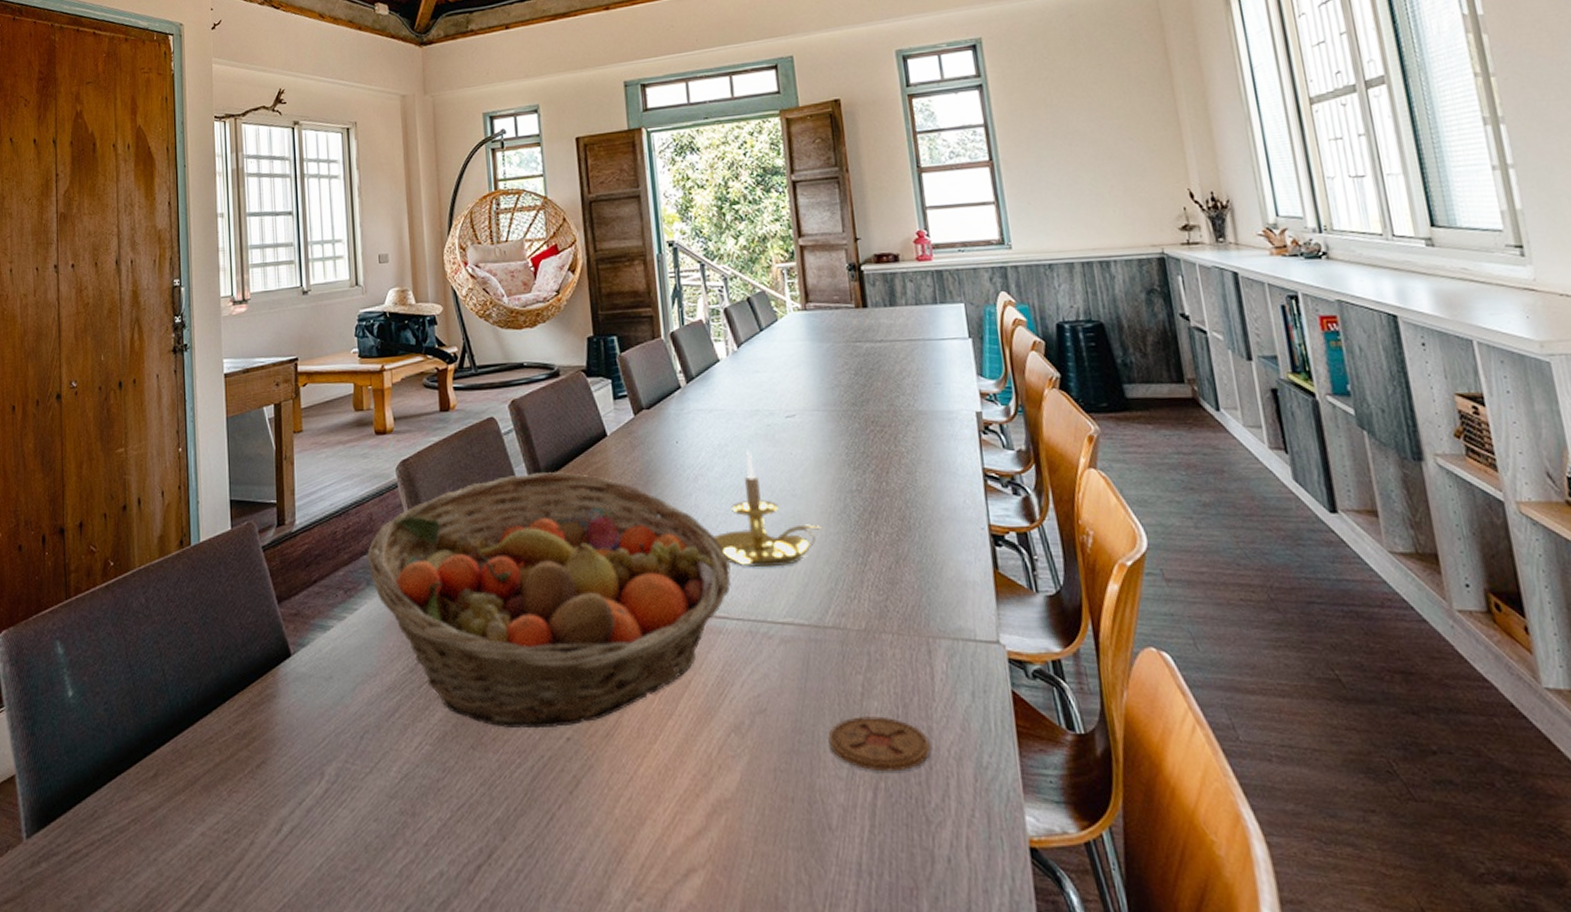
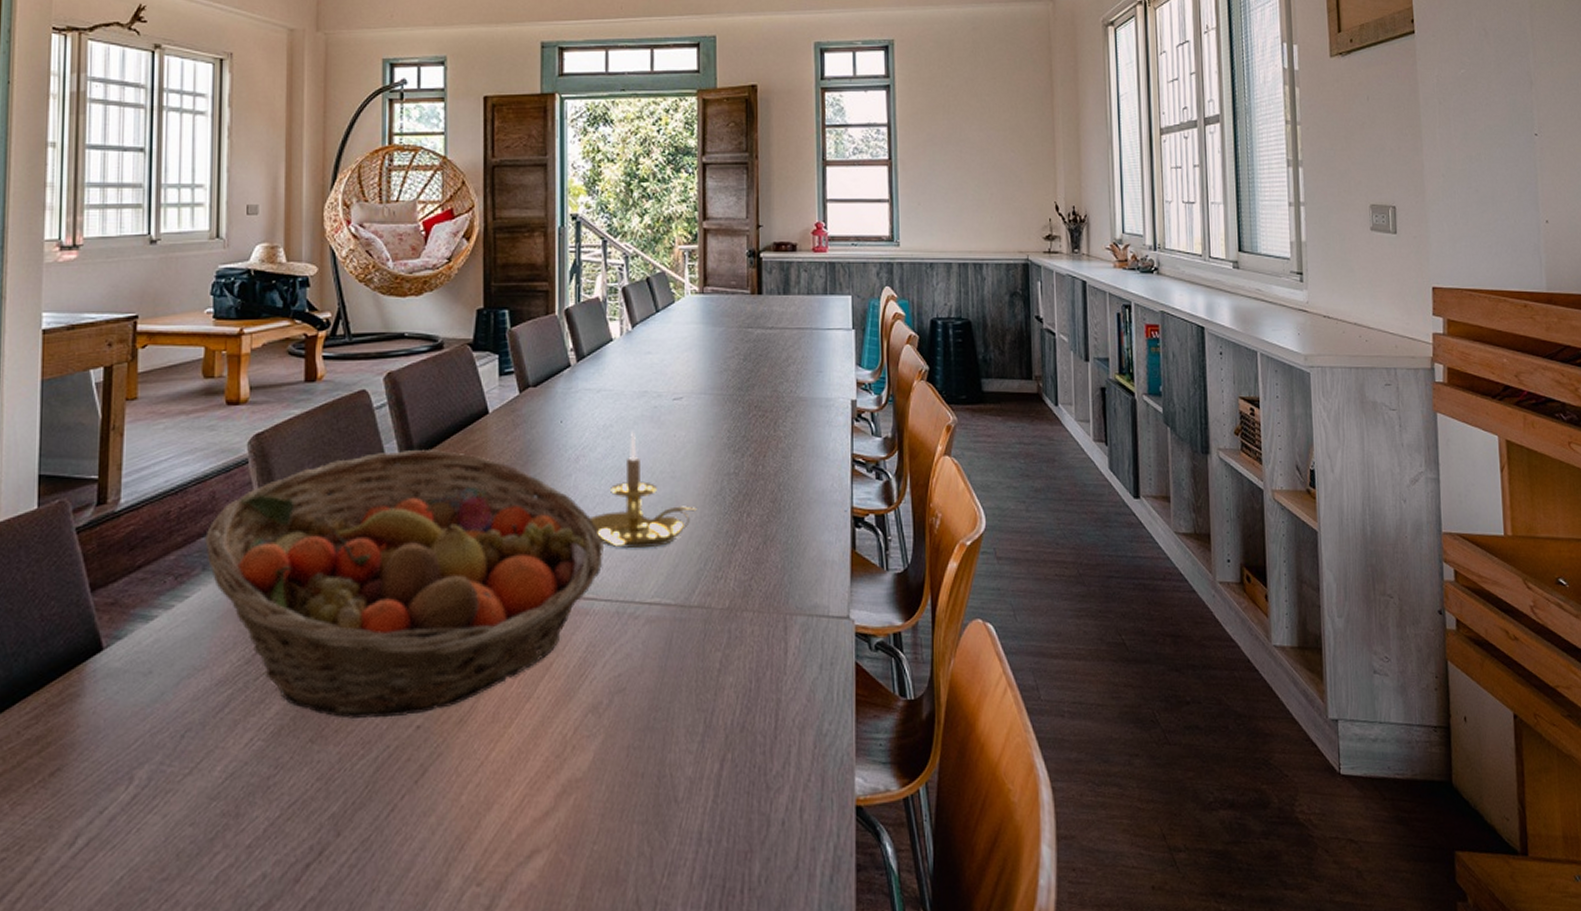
coaster: present [828,716,932,772] -> none [683,691,778,744]

